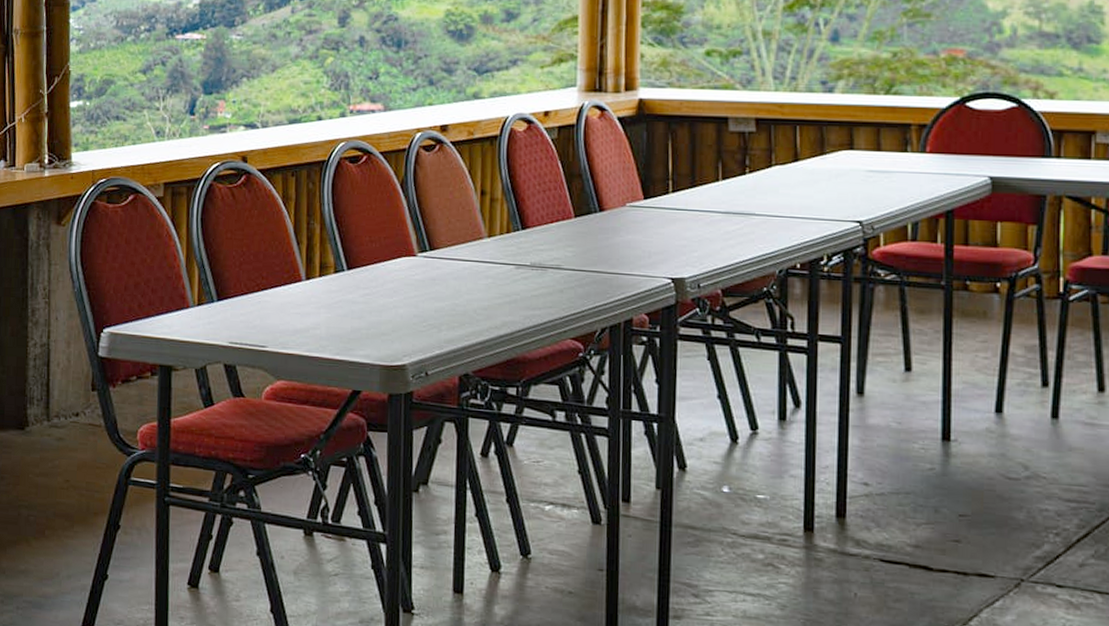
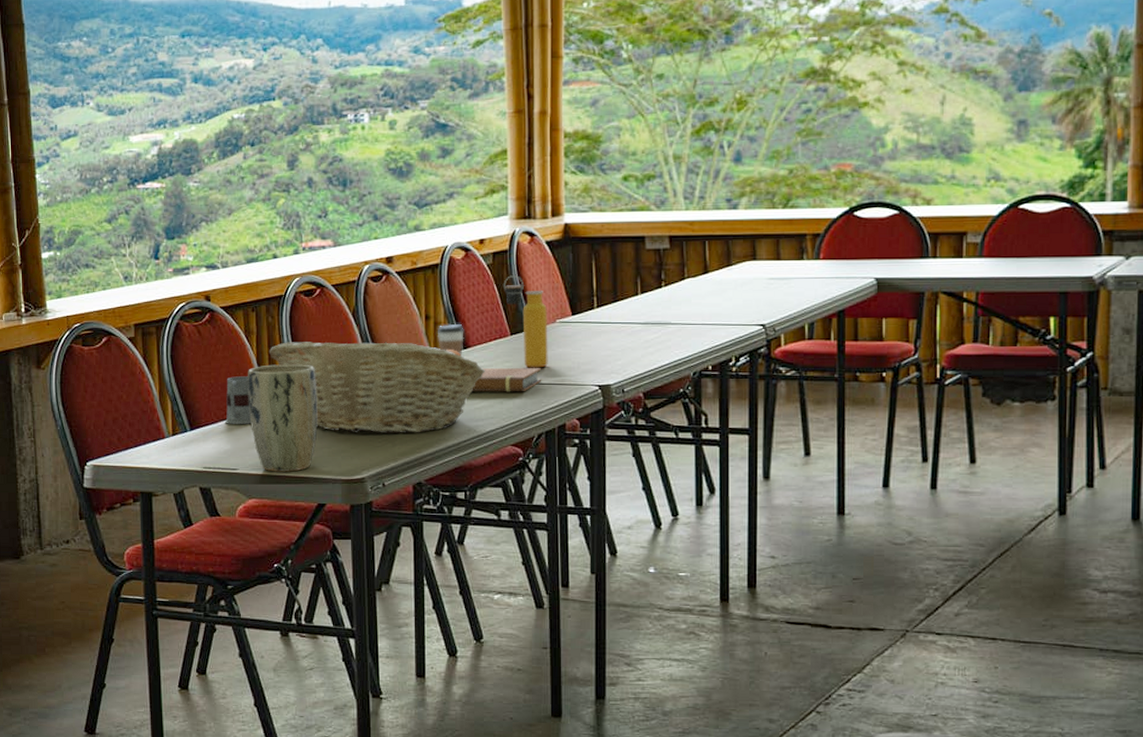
mug: none [256,245,285,298] -> present [225,376,252,424]
plant pot: none [282,234,358,353] -> present [248,364,318,472]
fruit basket: none [307,211,546,319] -> present [268,341,486,433]
coffee cup: none [493,201,523,237] -> present [437,323,464,356]
notebook: none [529,252,608,281] -> present [472,368,542,392]
water bottle: none [568,152,617,255] -> present [503,275,548,368]

